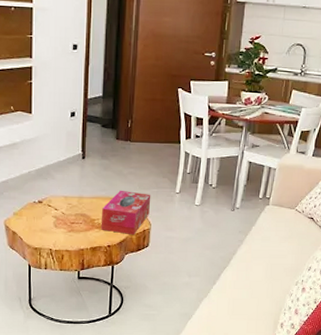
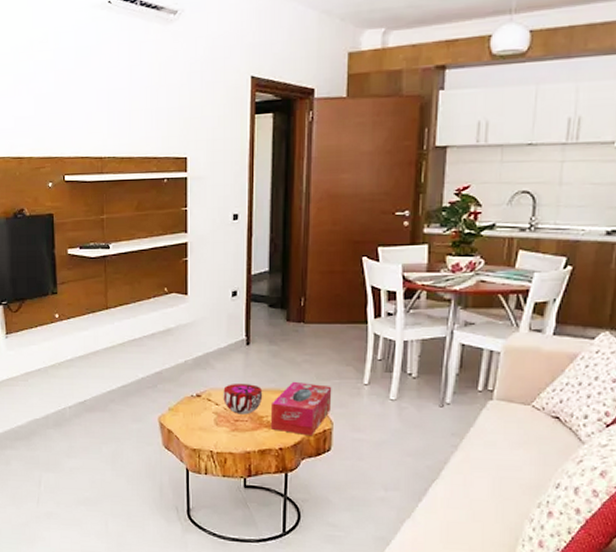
decorative bowl: none [62,192,95,218] -> present [223,384,263,415]

